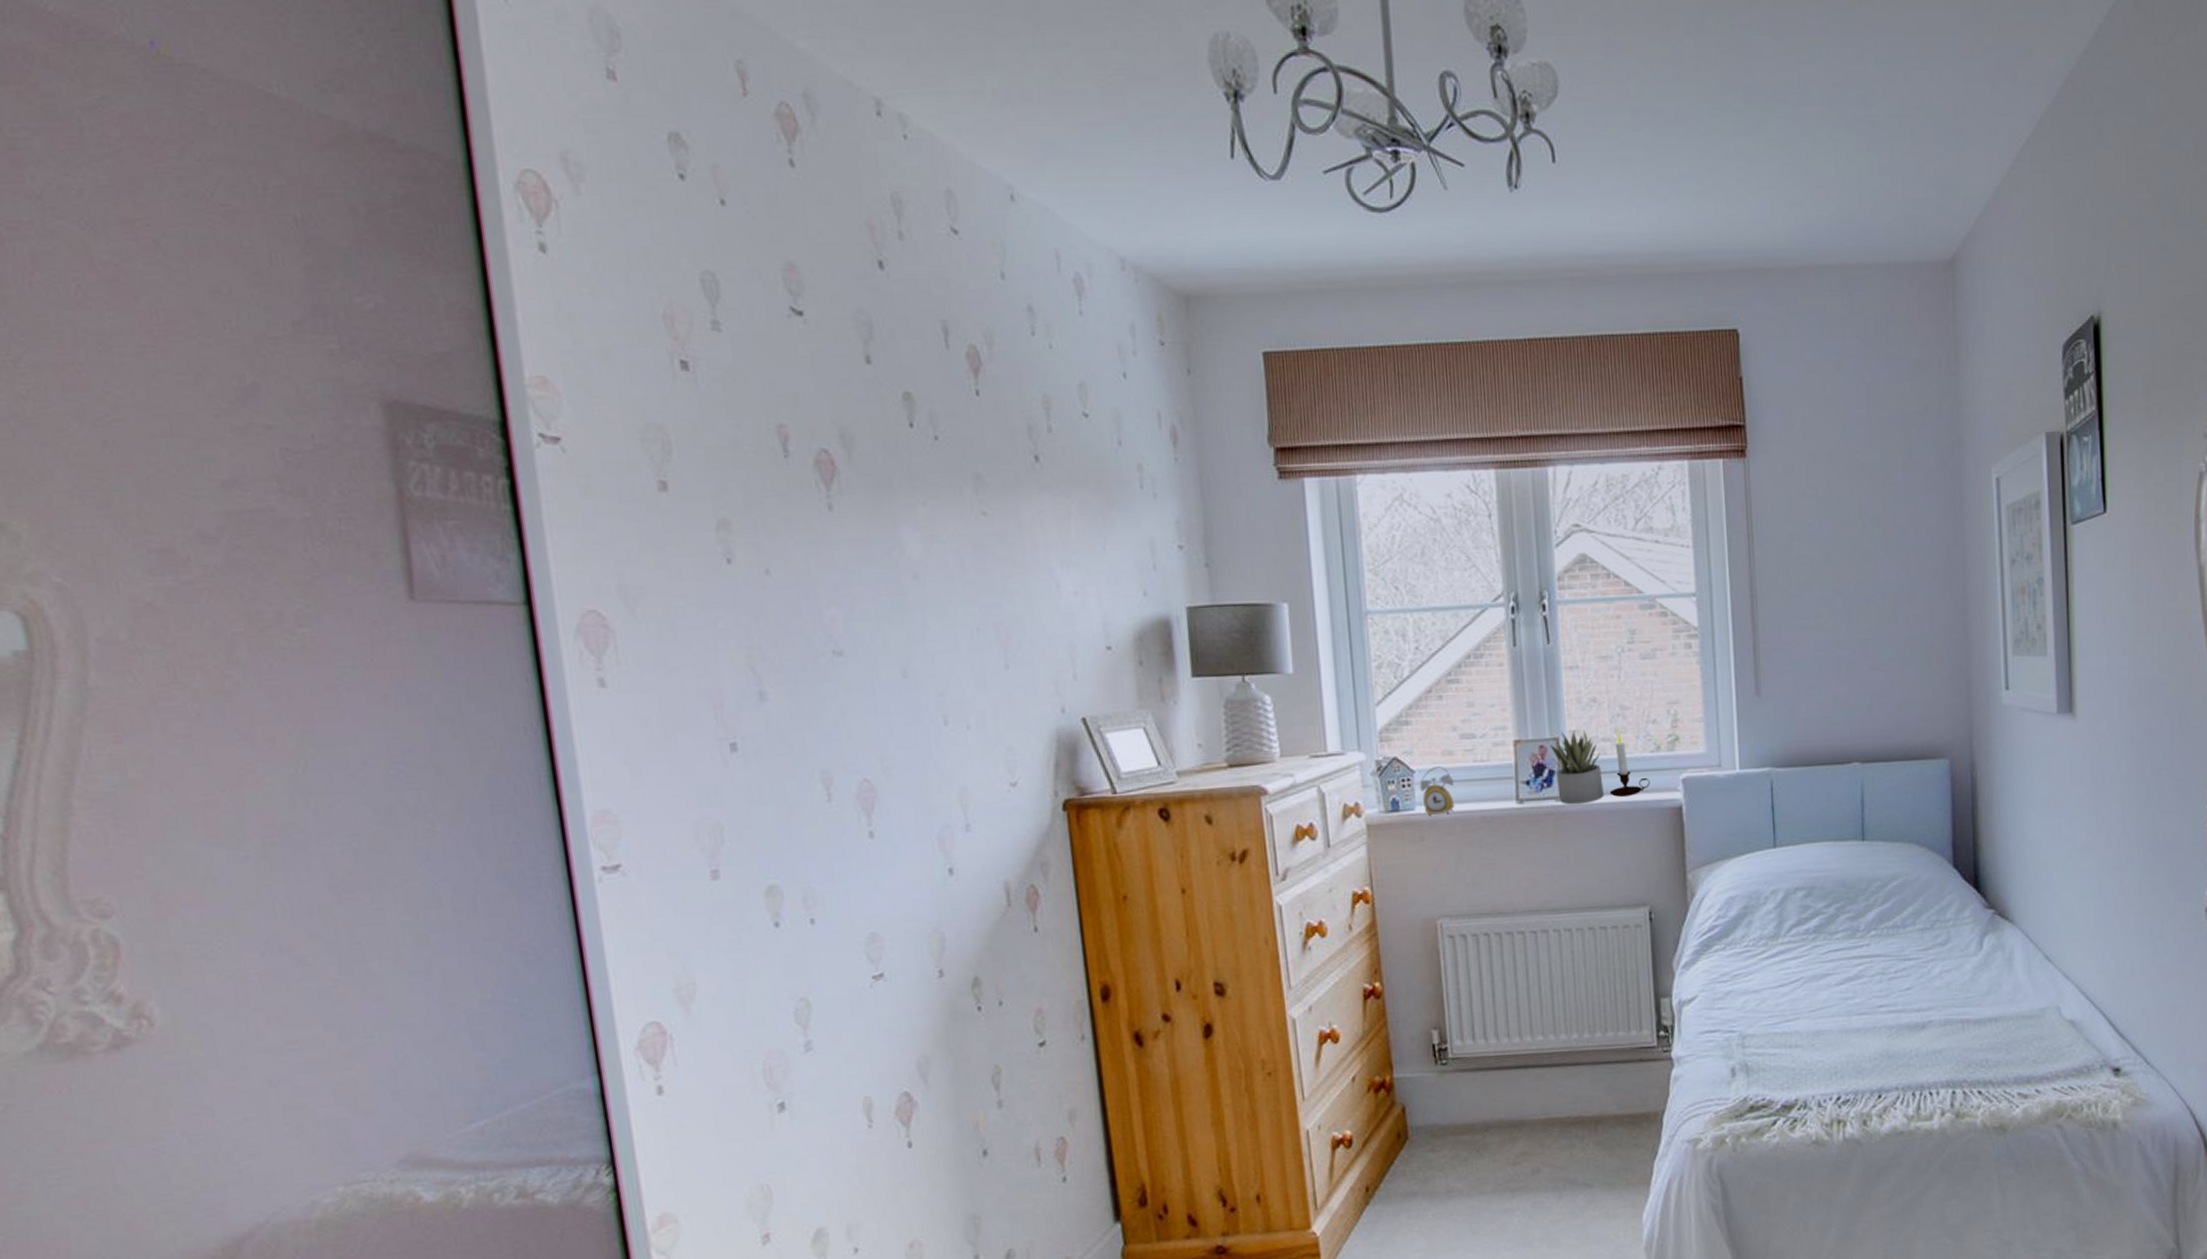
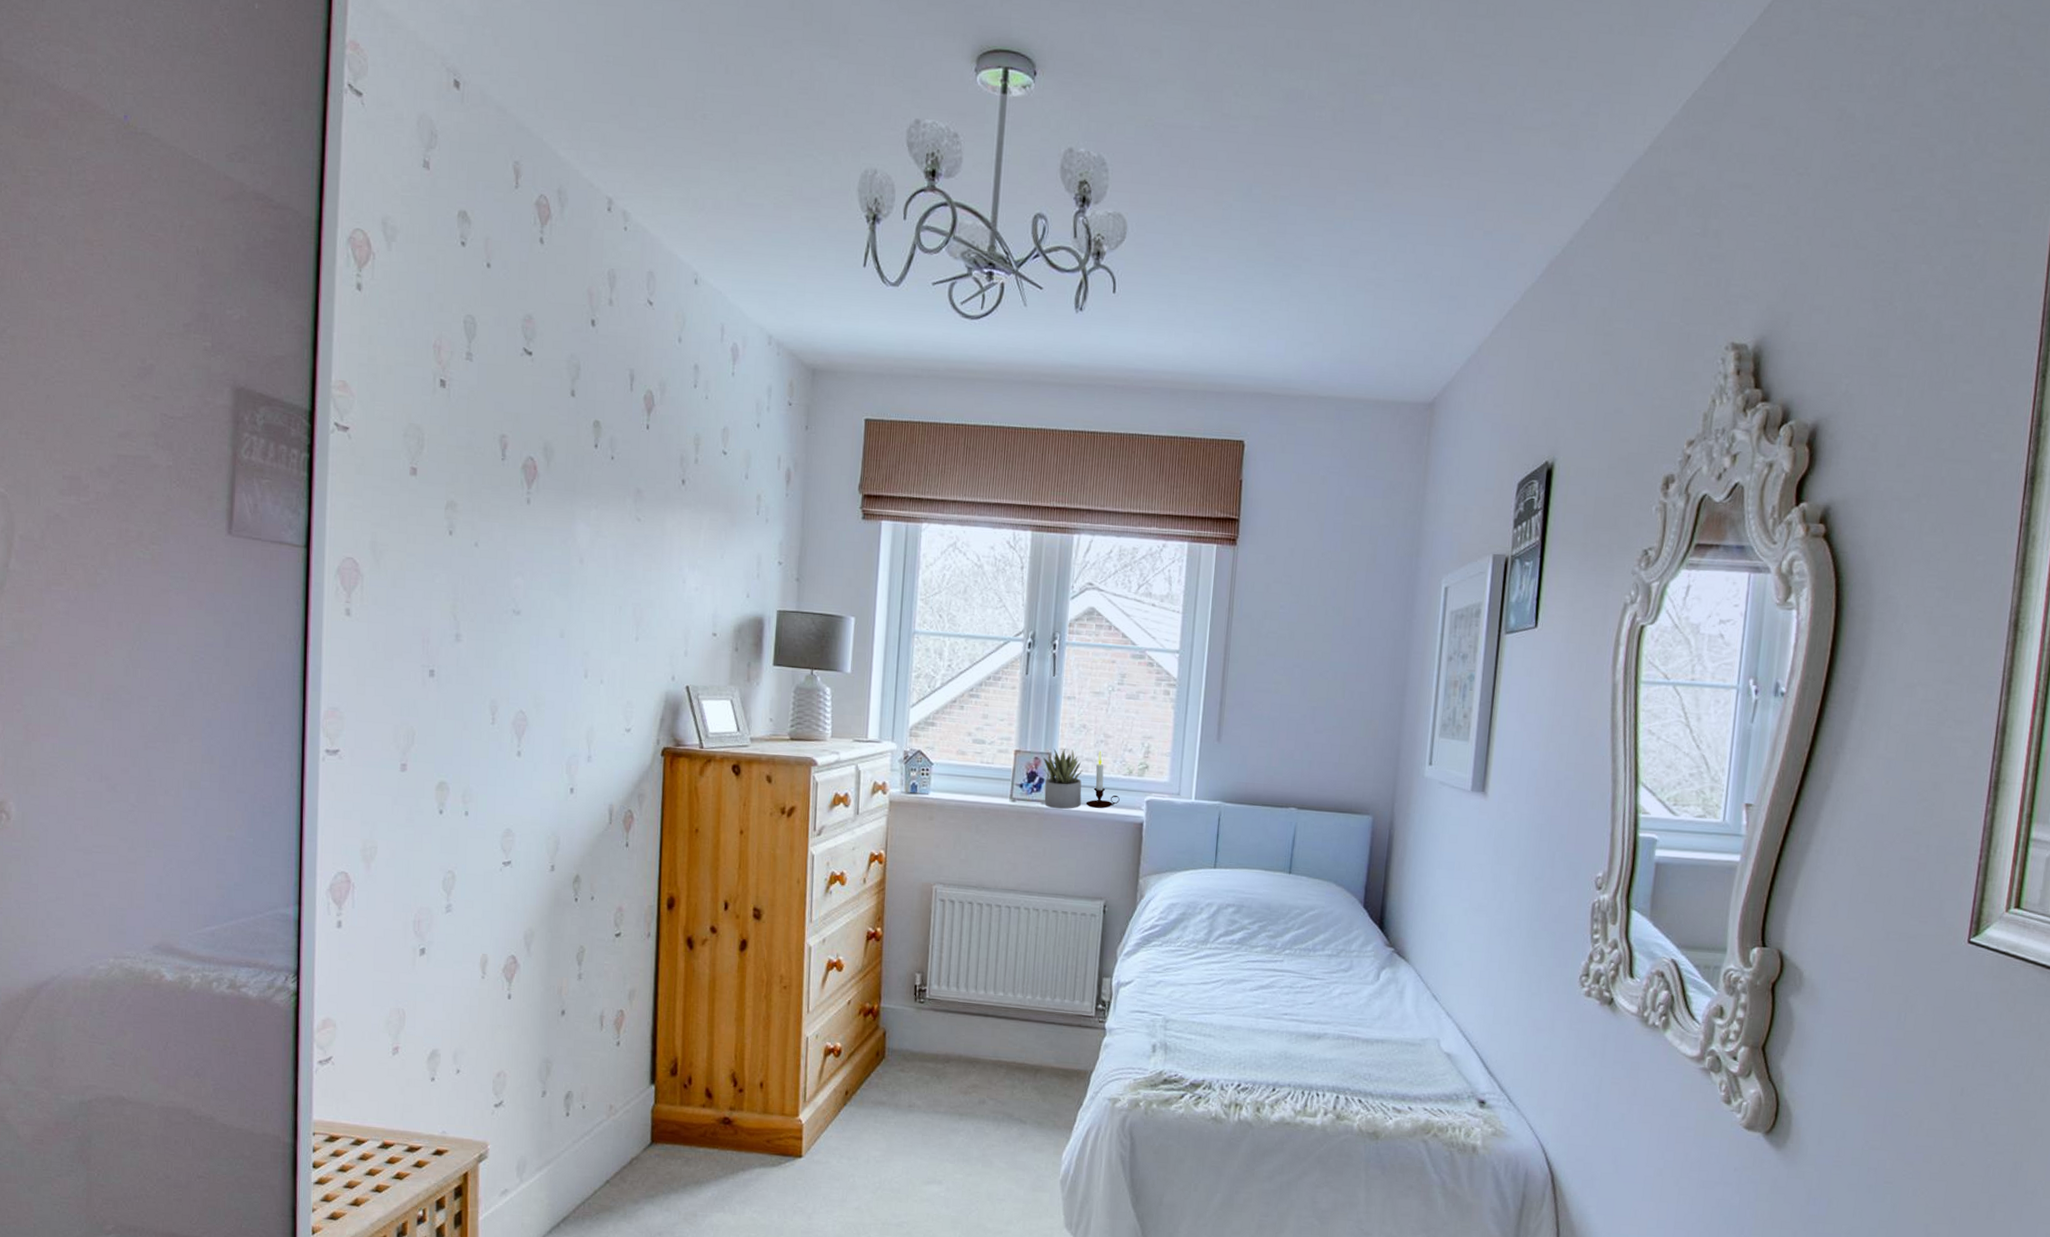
alarm clock: present [1419,765,1455,817] -> none [935,761,962,802]

